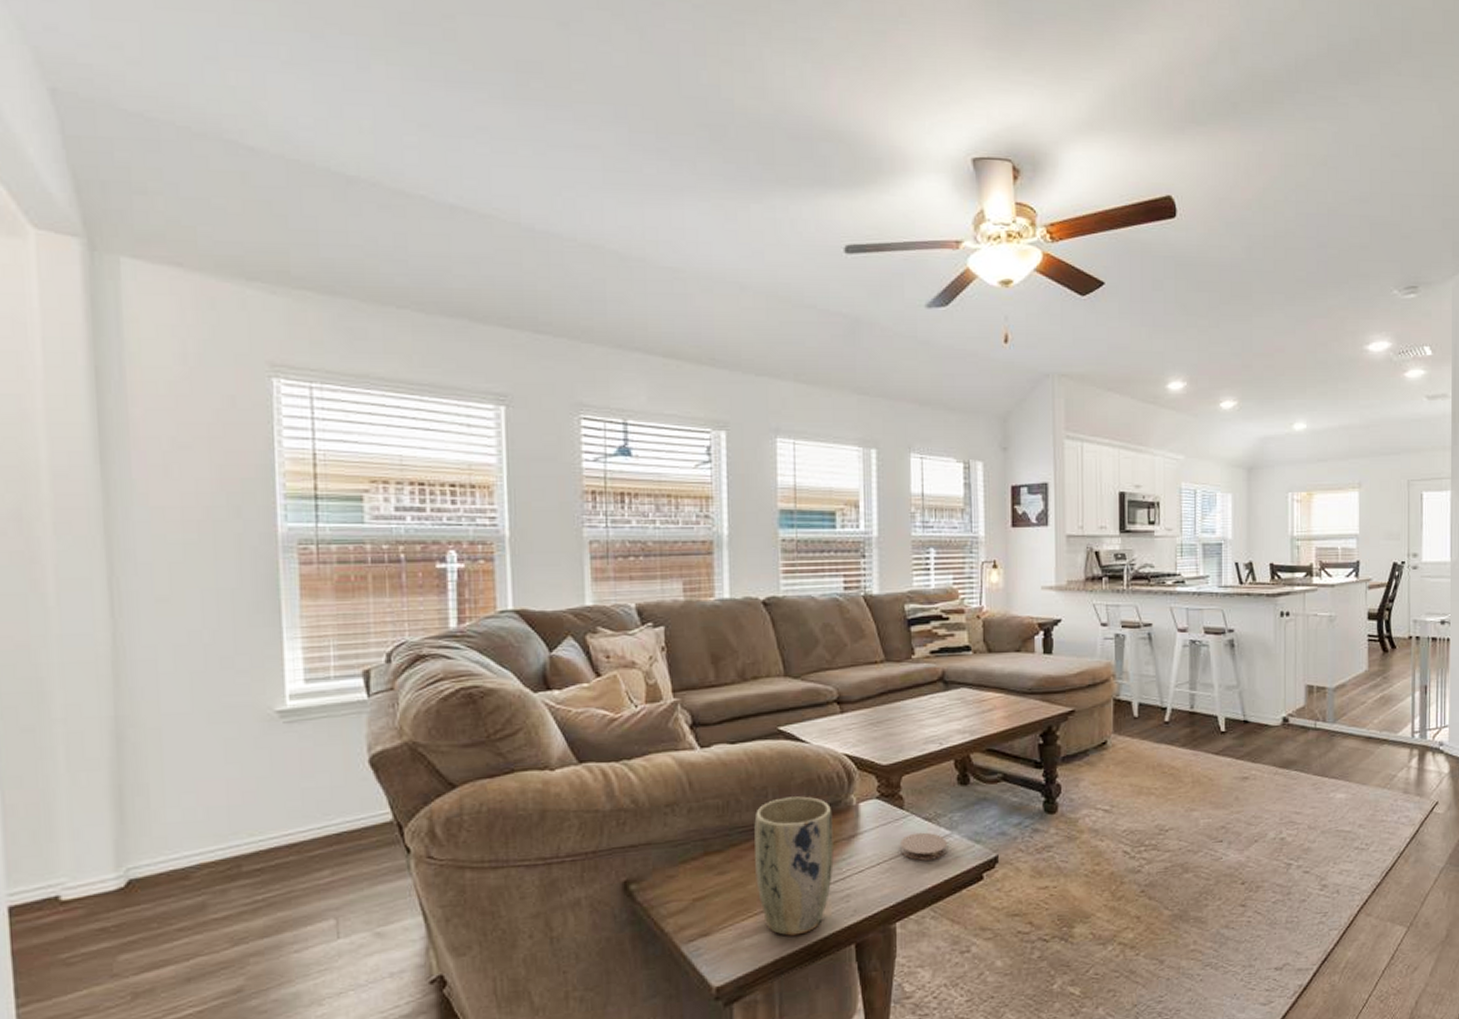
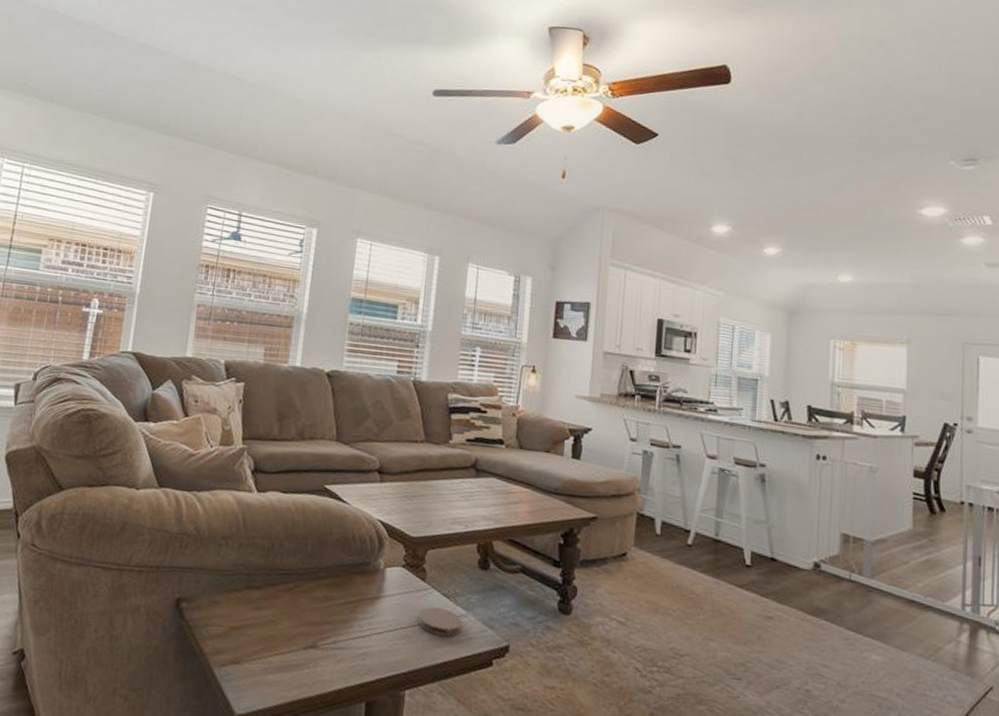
plant pot: present [754,796,834,936] -> none [286,549,361,682]

